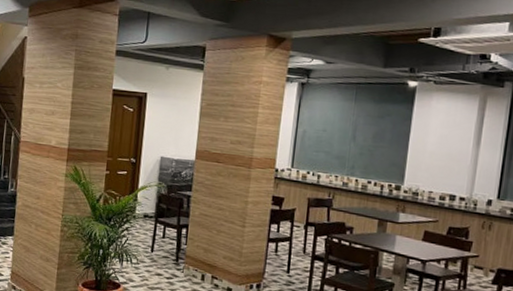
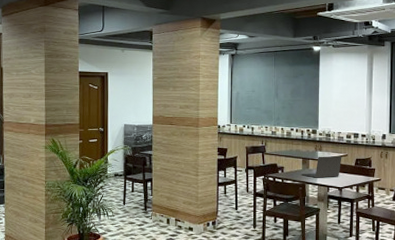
laptop: none [374,218,431,248] -> present [301,155,342,178]

